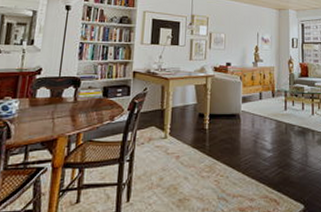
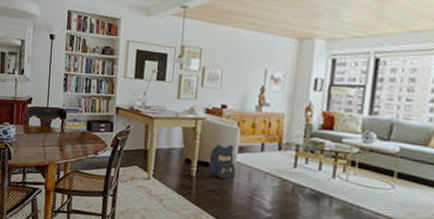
backpack: none [218,96,241,127] -> present [208,145,236,179]

